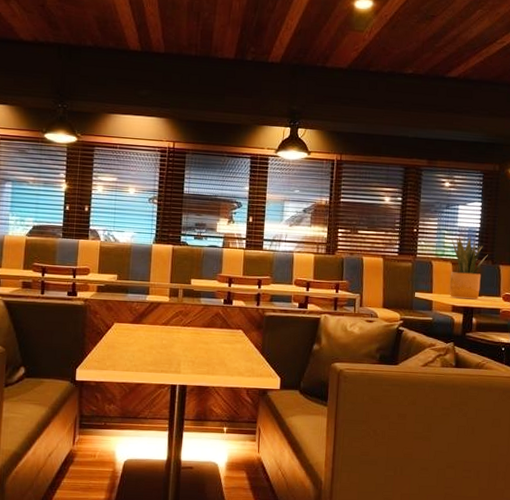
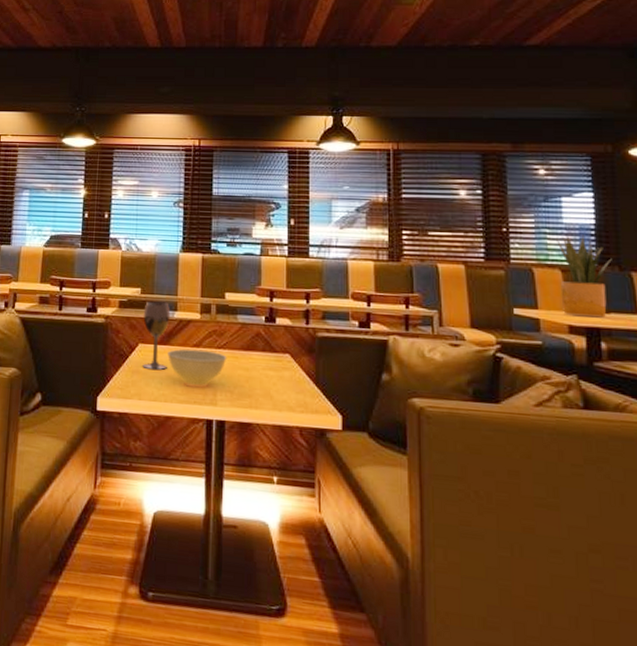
wine glass: none [117,286,143,345] -> present [142,301,171,370]
bowl: none [139,327,191,359] -> present [168,349,227,388]

